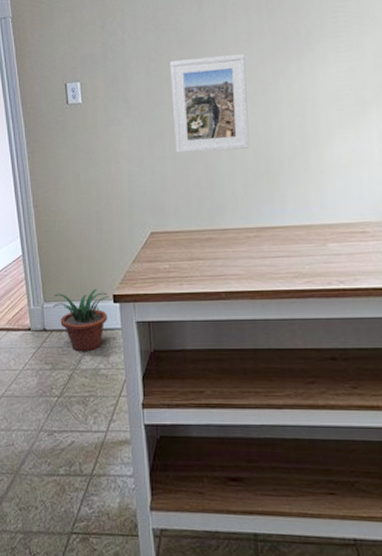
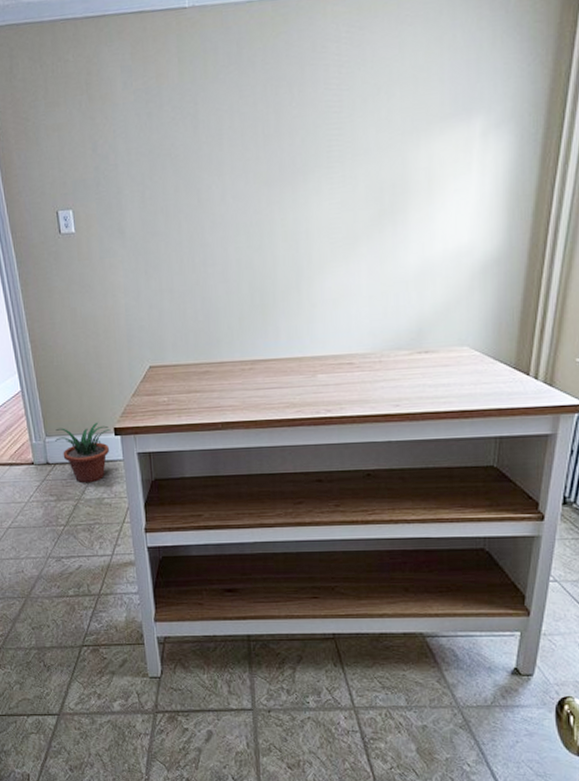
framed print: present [170,54,250,154] -> none [165,183,245,287]

